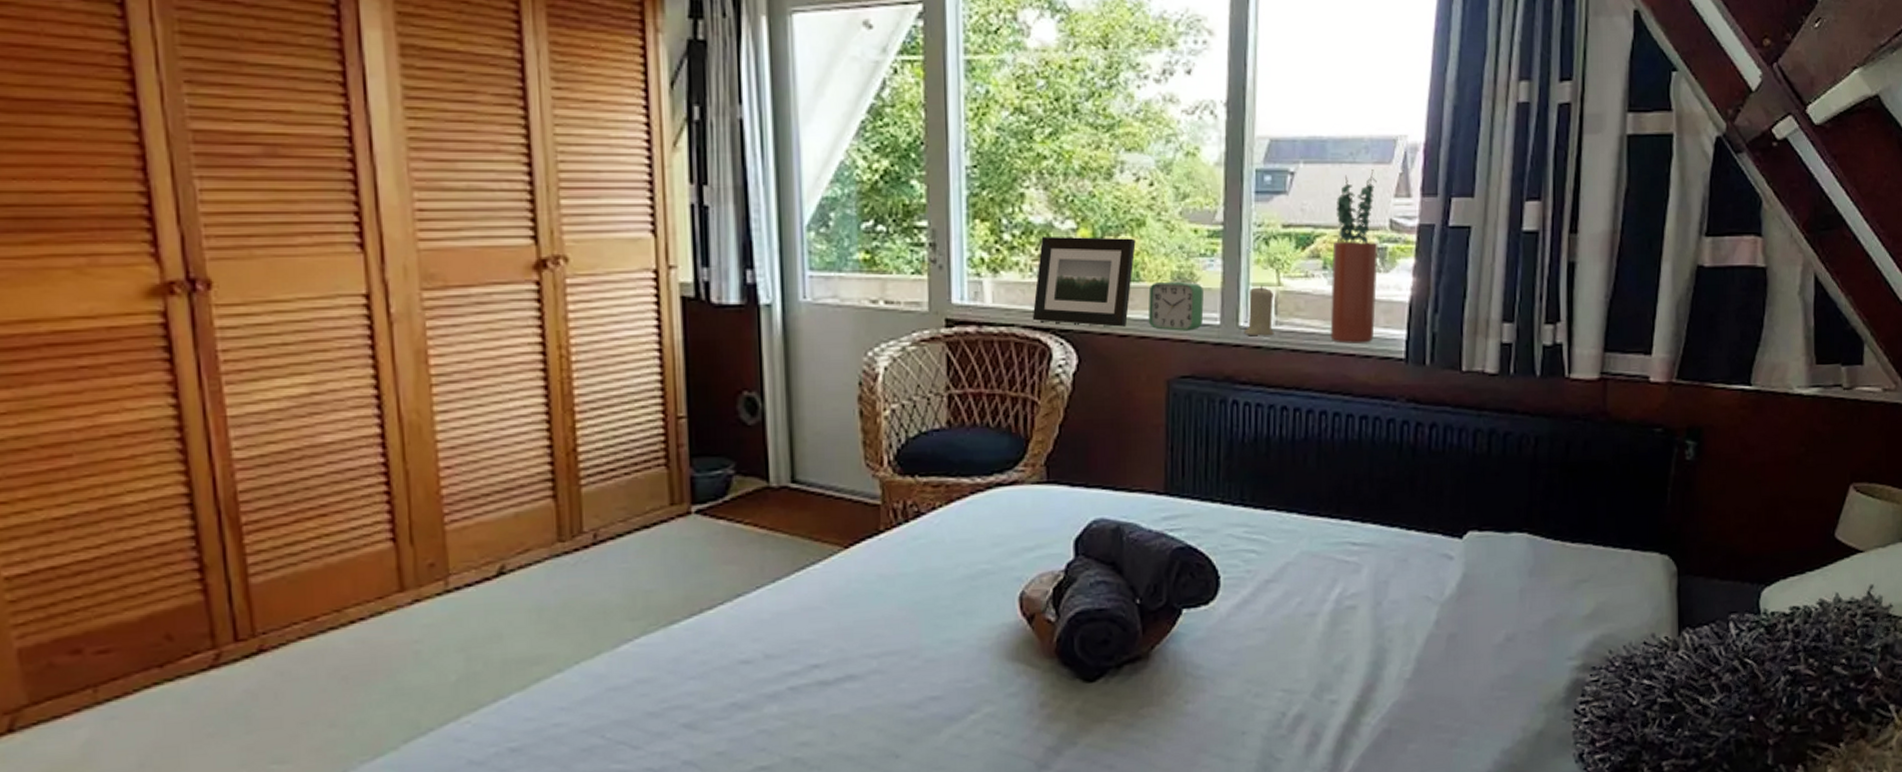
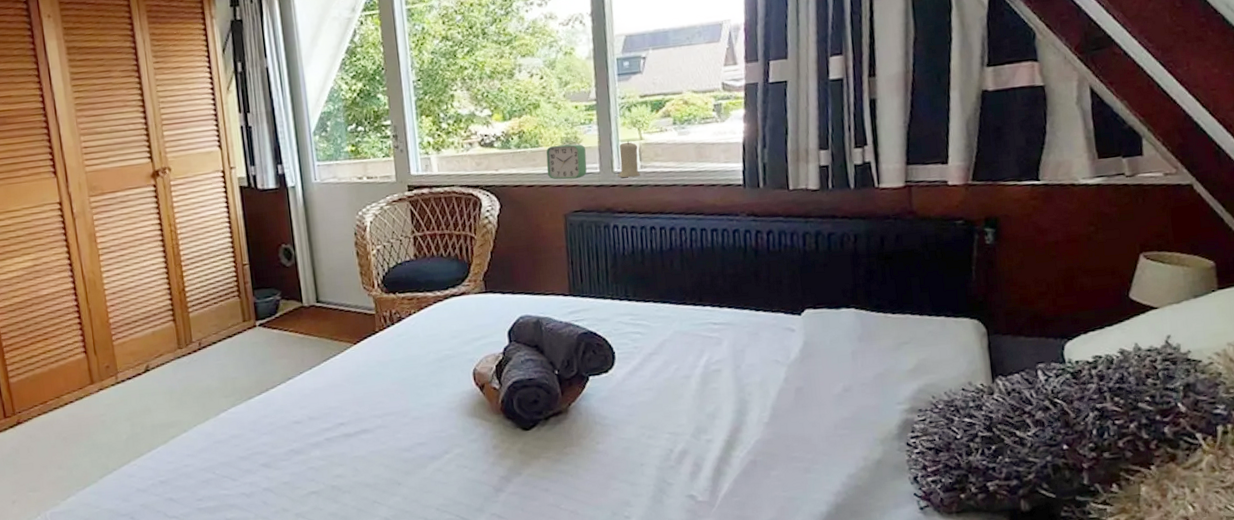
picture frame: present [1032,236,1136,327] -> none [466,117,534,182]
vase: present [1330,169,1378,345] -> none [679,48,717,177]

